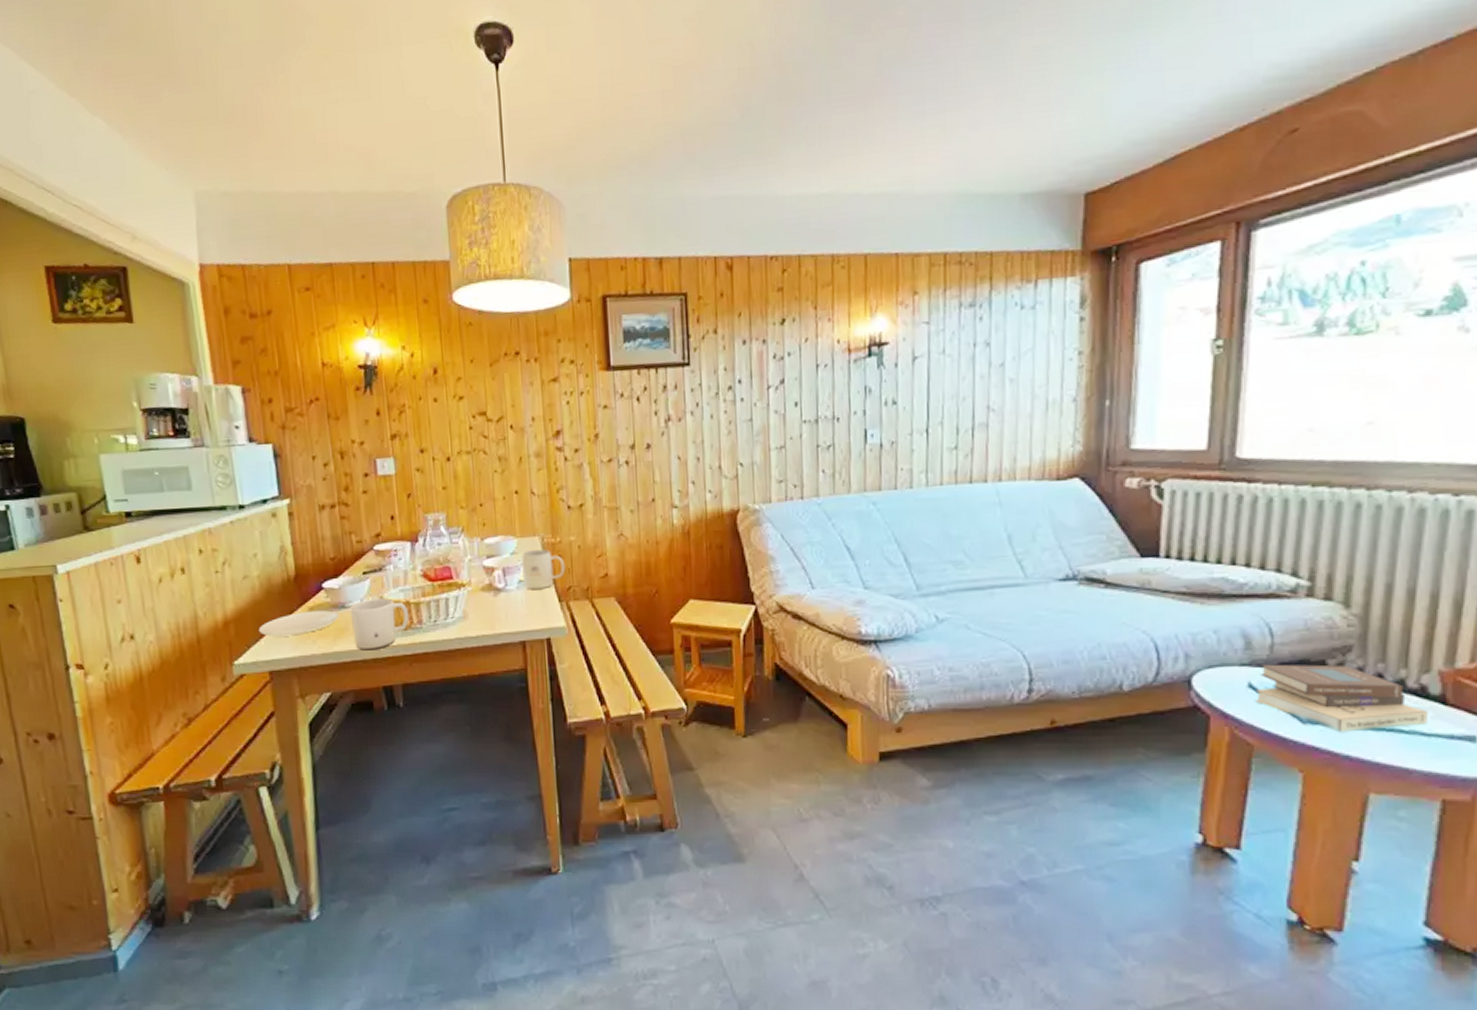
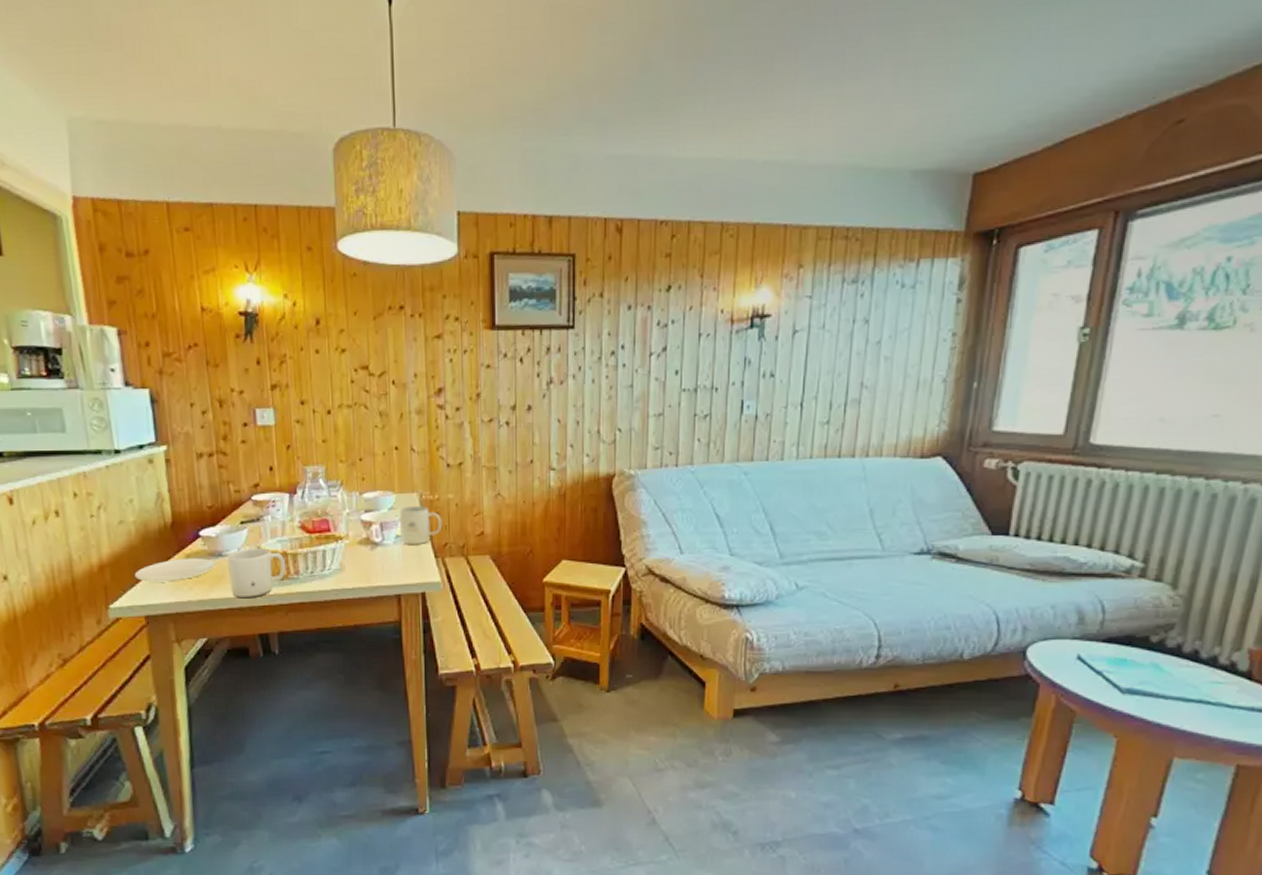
books: present [1255,664,1429,733] -> none [1082,638,1235,703]

